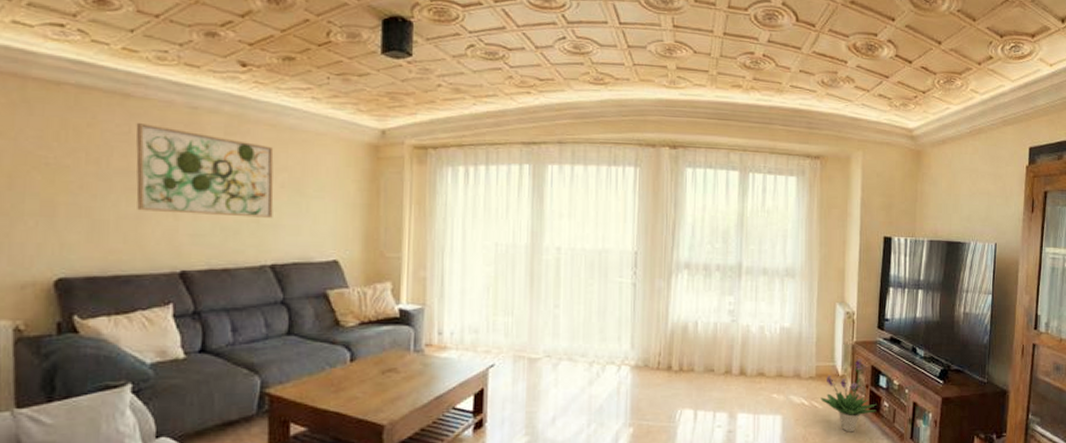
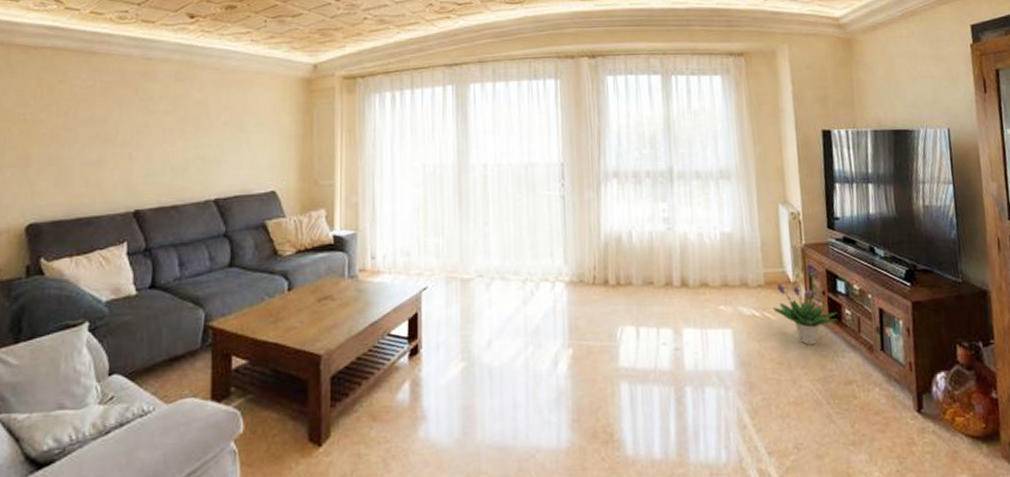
wall art: present [136,123,274,218] -> none [98,76,218,156]

